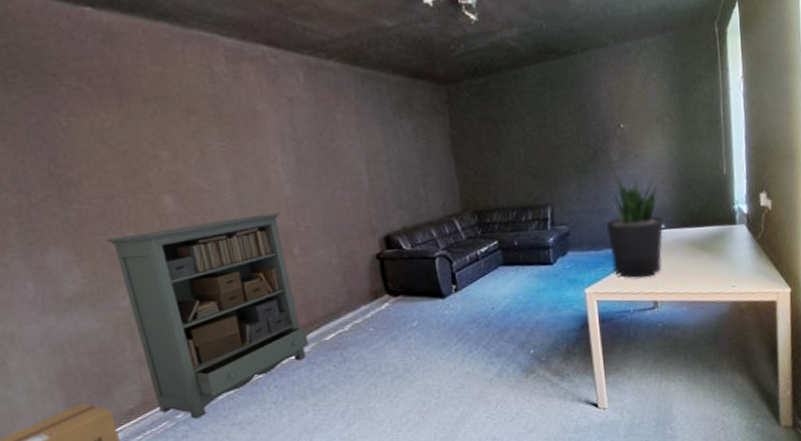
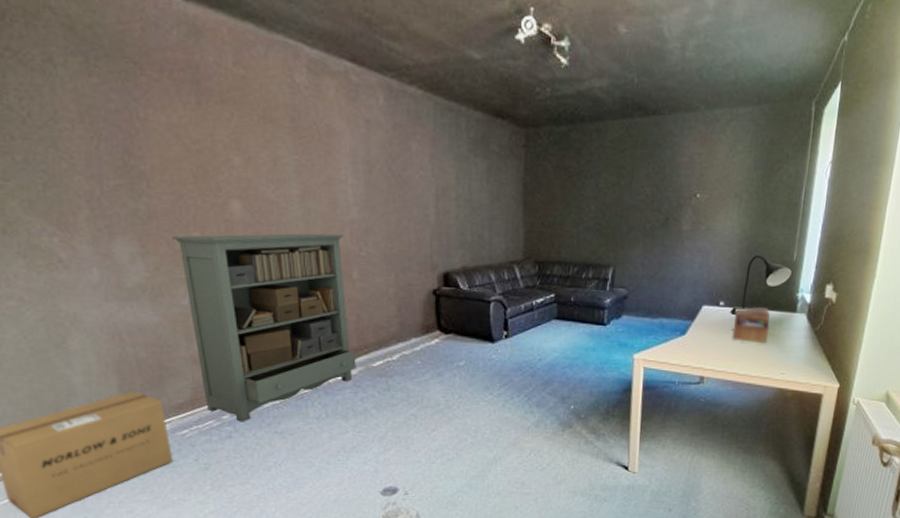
planter: present [605,176,664,278] -> none [664,246,726,351]
desk lamp: none [672,174,724,236] -> present [730,255,792,315]
sewing box: none [676,223,714,261] -> present [731,306,770,343]

